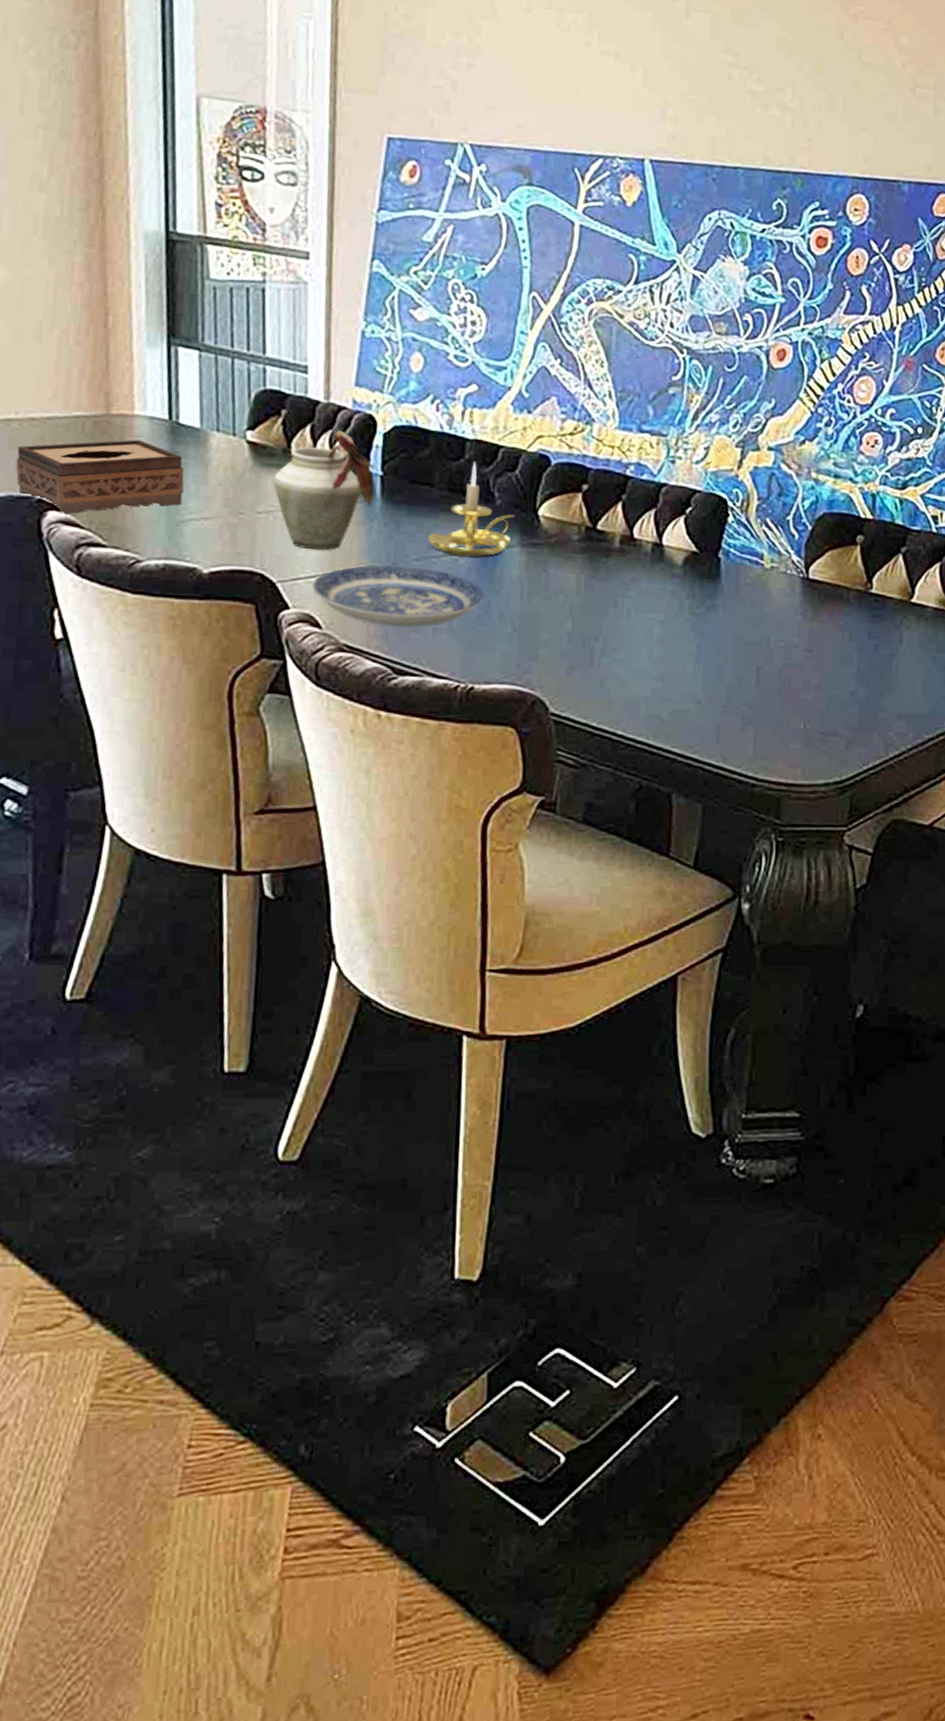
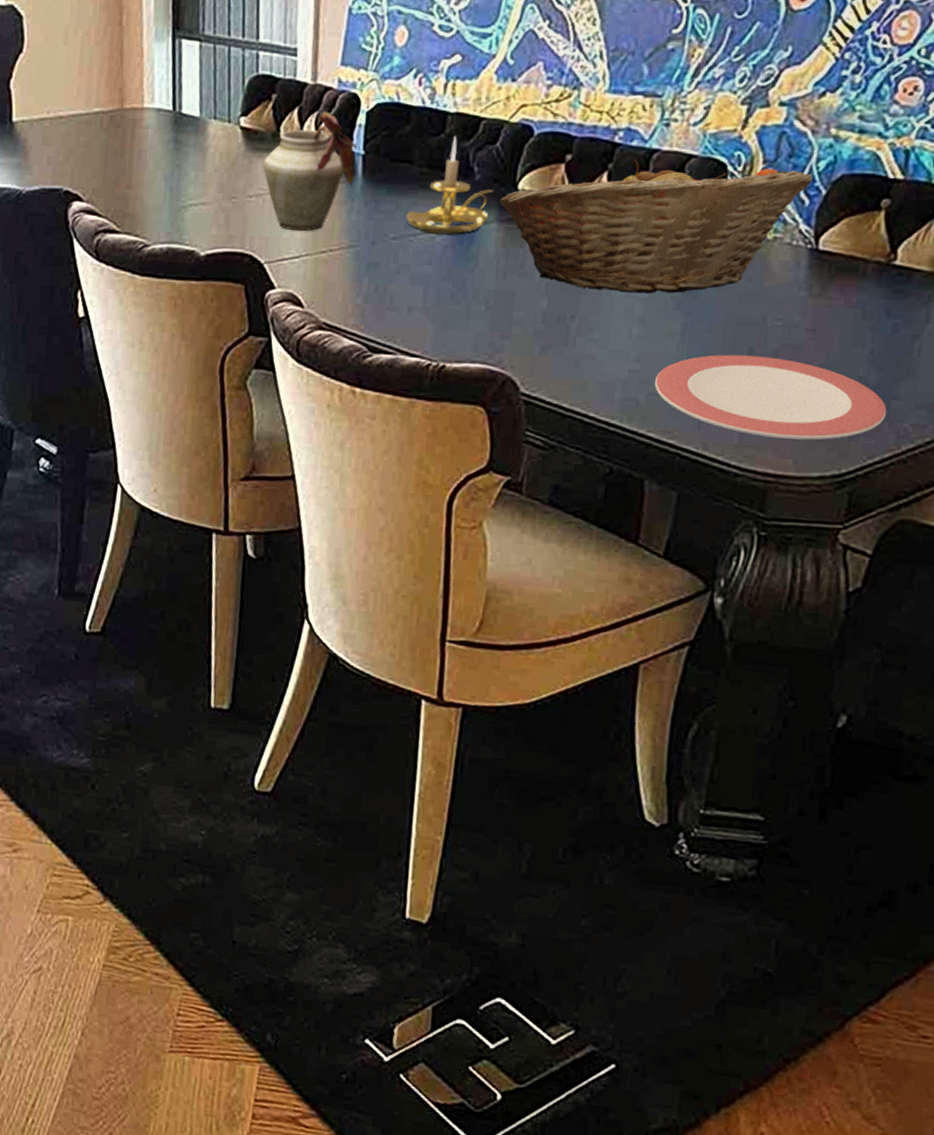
tissue box: present [16,439,185,514] -> none [48,131,186,204]
plate: present [312,564,485,627] -> none [296,243,460,306]
fruit basket: none [521,491,800,617] -> present [500,158,813,294]
plate: none [675,673,875,750] -> present [654,354,887,440]

